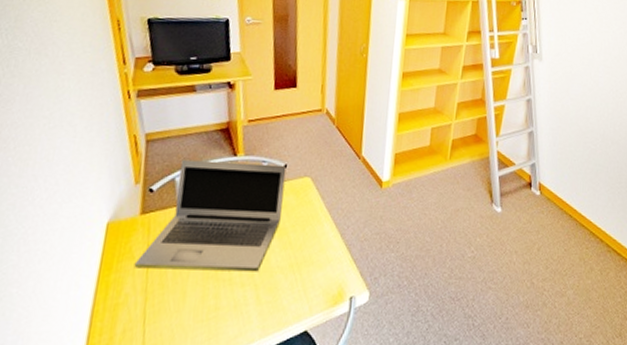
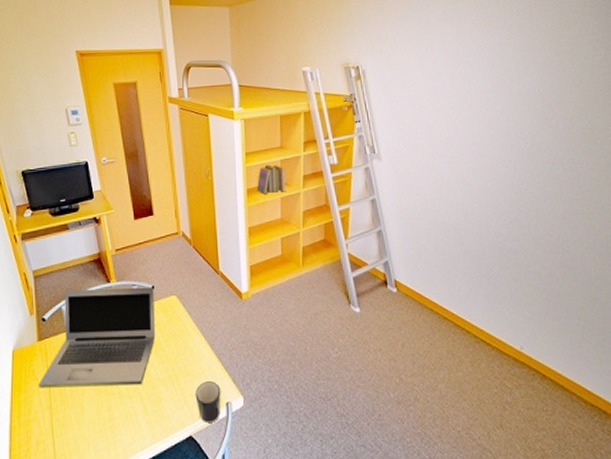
mug: none [316,273,346,319] -> present [195,381,221,424]
books: none [413,49,445,81] -> present [257,164,286,194]

